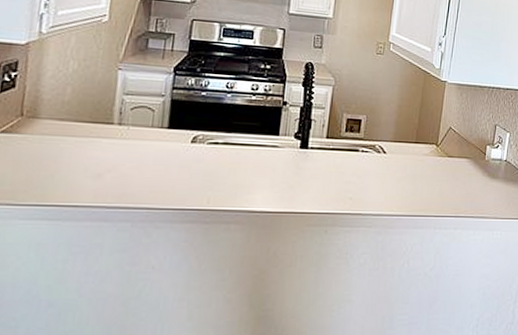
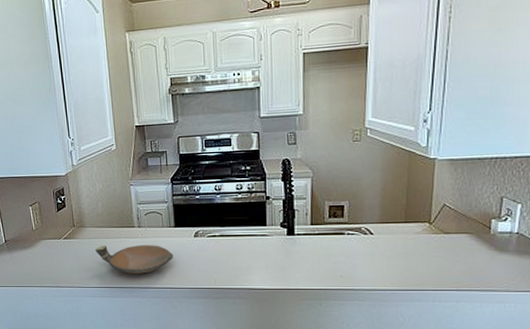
bowl: none [48,145,159,188] -> present [95,245,173,274]

